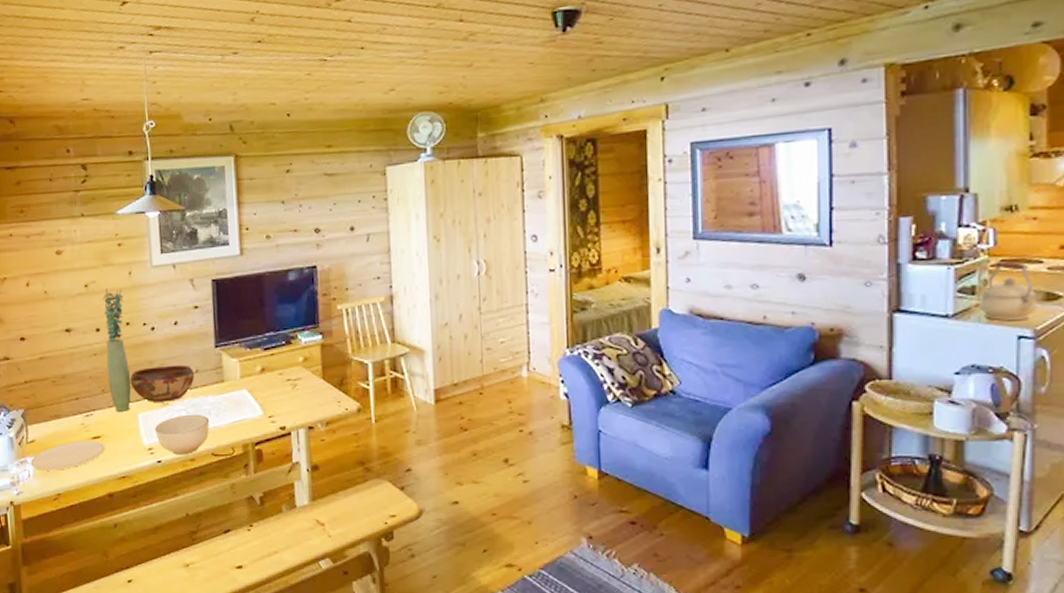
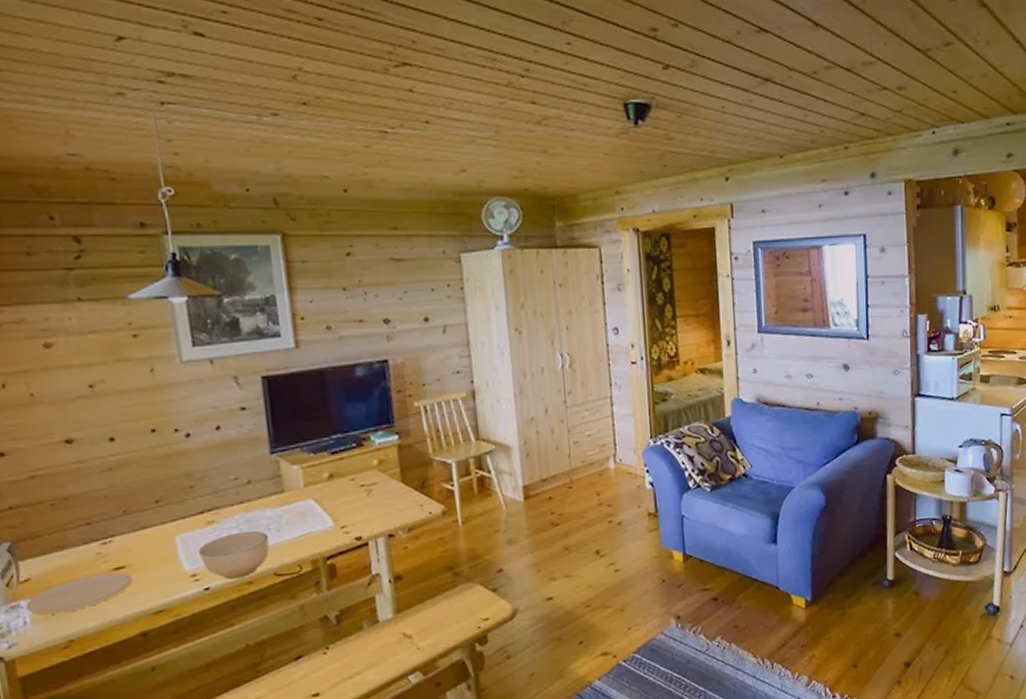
vase: present [102,288,131,412] -> none [115,389,165,535]
decorative bowl: present [130,364,195,402] -> none [160,475,247,521]
kettle: present [978,260,1037,321] -> none [974,351,1013,402]

